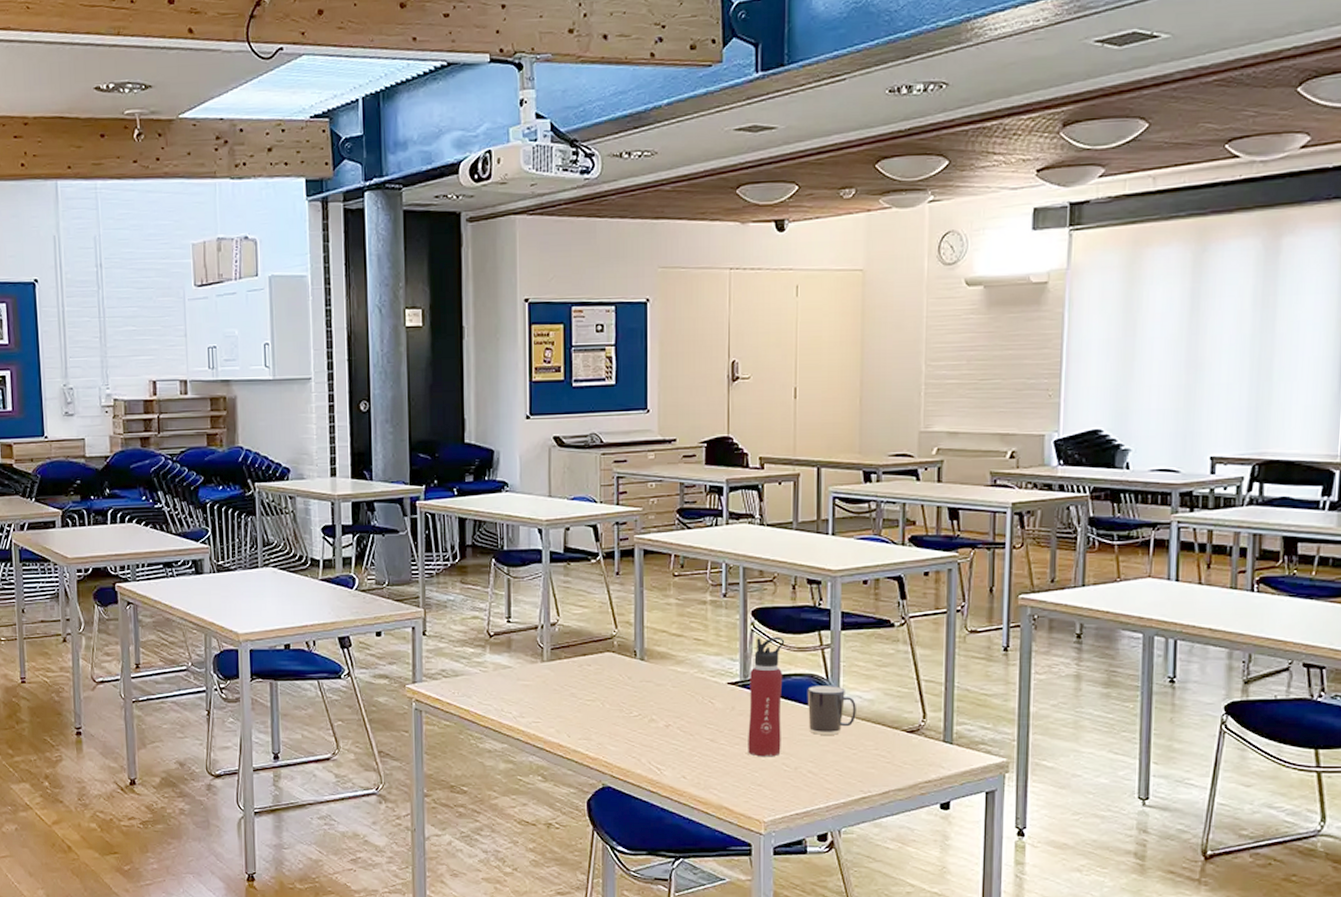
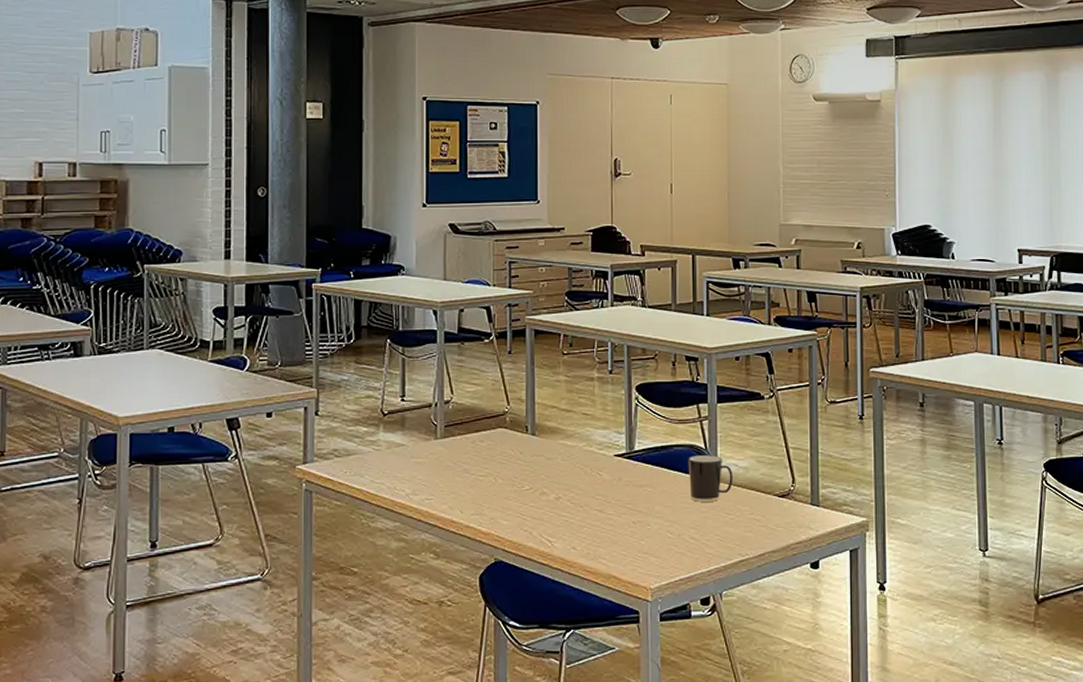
water bottle: present [748,636,785,757] -> none [634,410,667,525]

